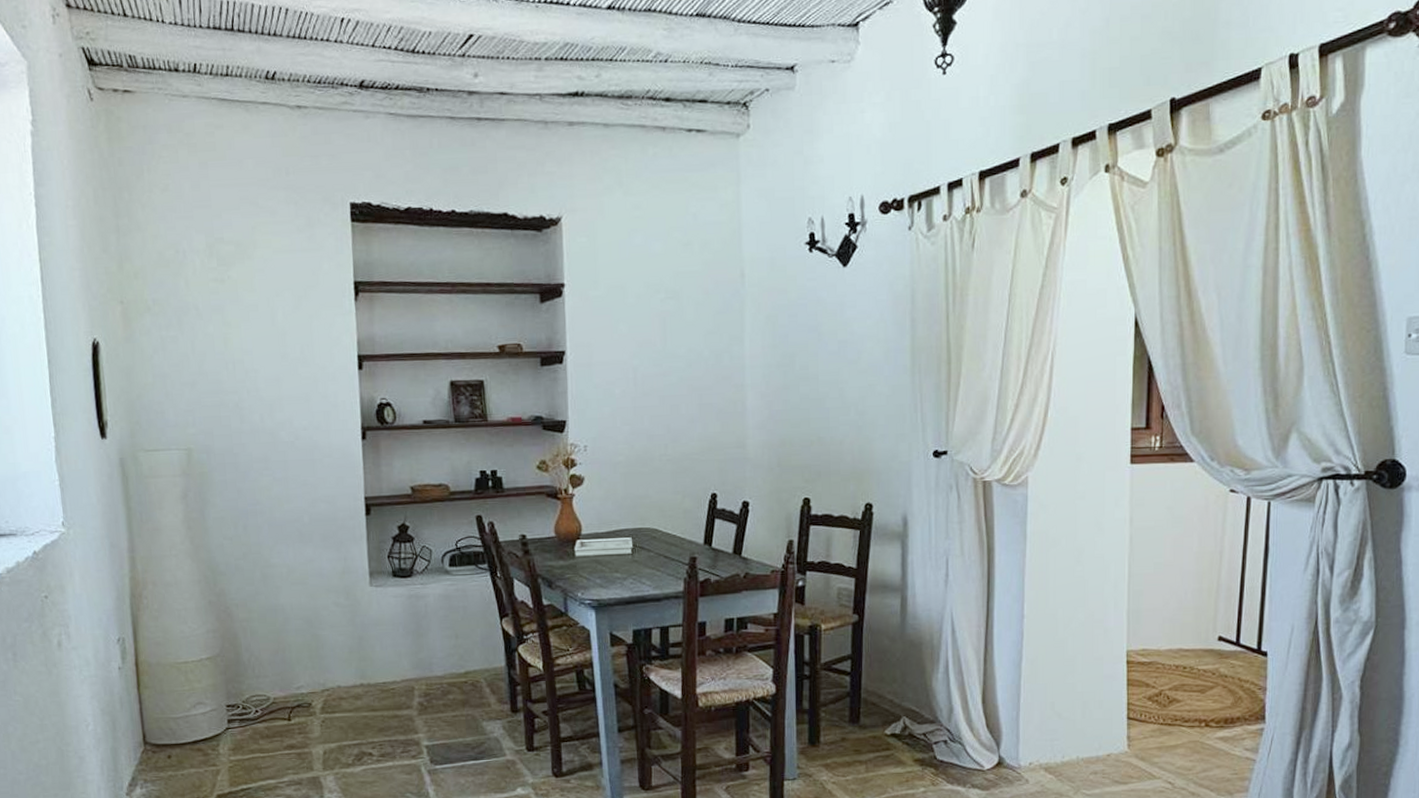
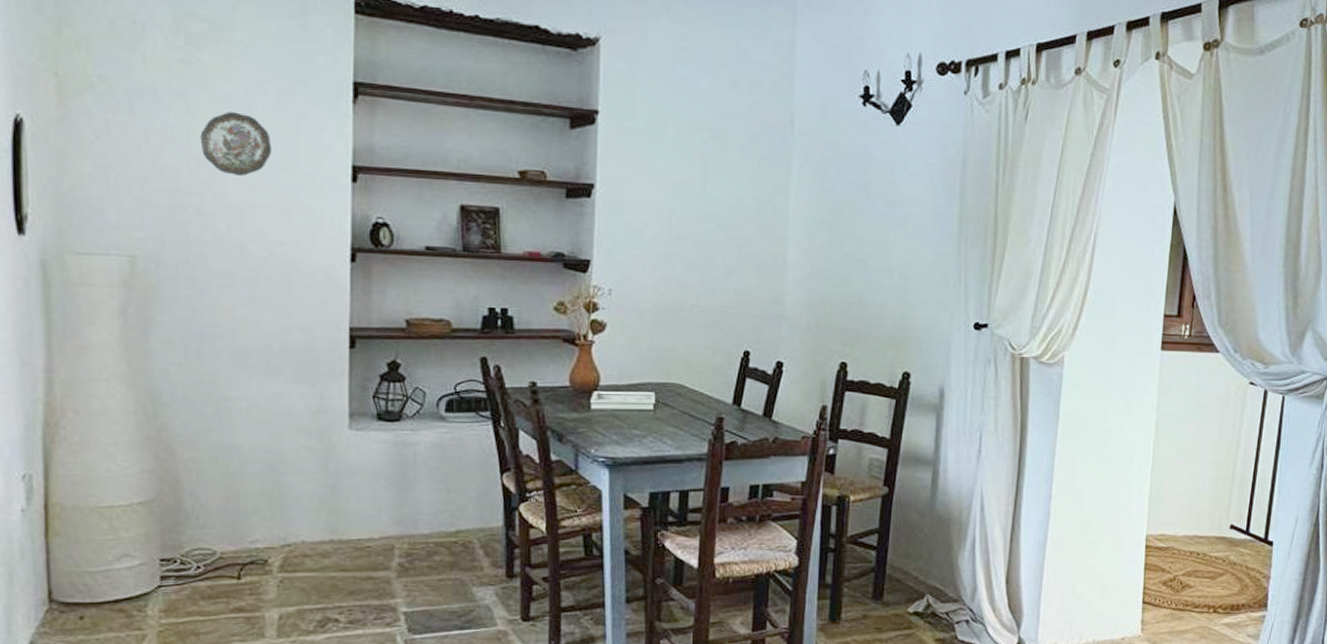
decorative plate: none [234,318,292,373] -> present [200,112,272,176]

